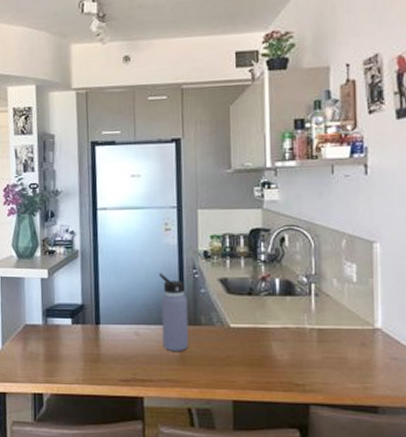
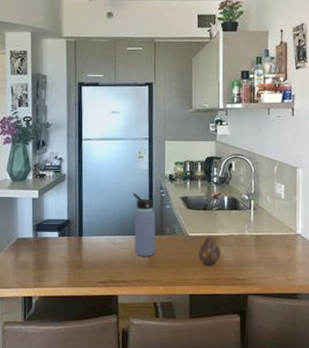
fruit: none [243,327,273,367] -> present [198,235,221,267]

